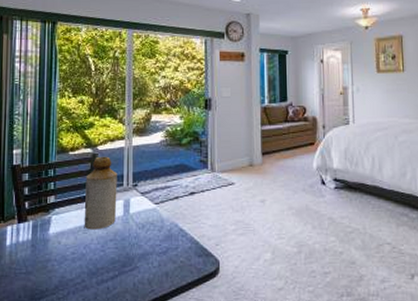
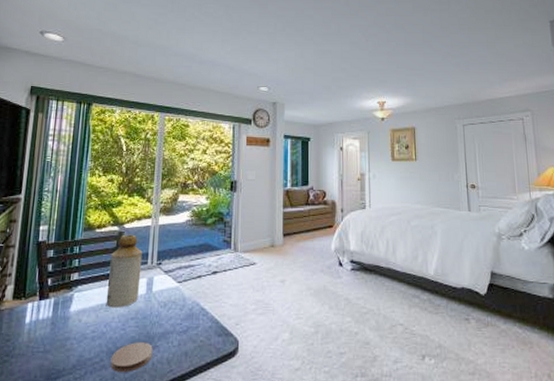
coaster: none [92,263,133,292] -> present [110,342,153,372]

